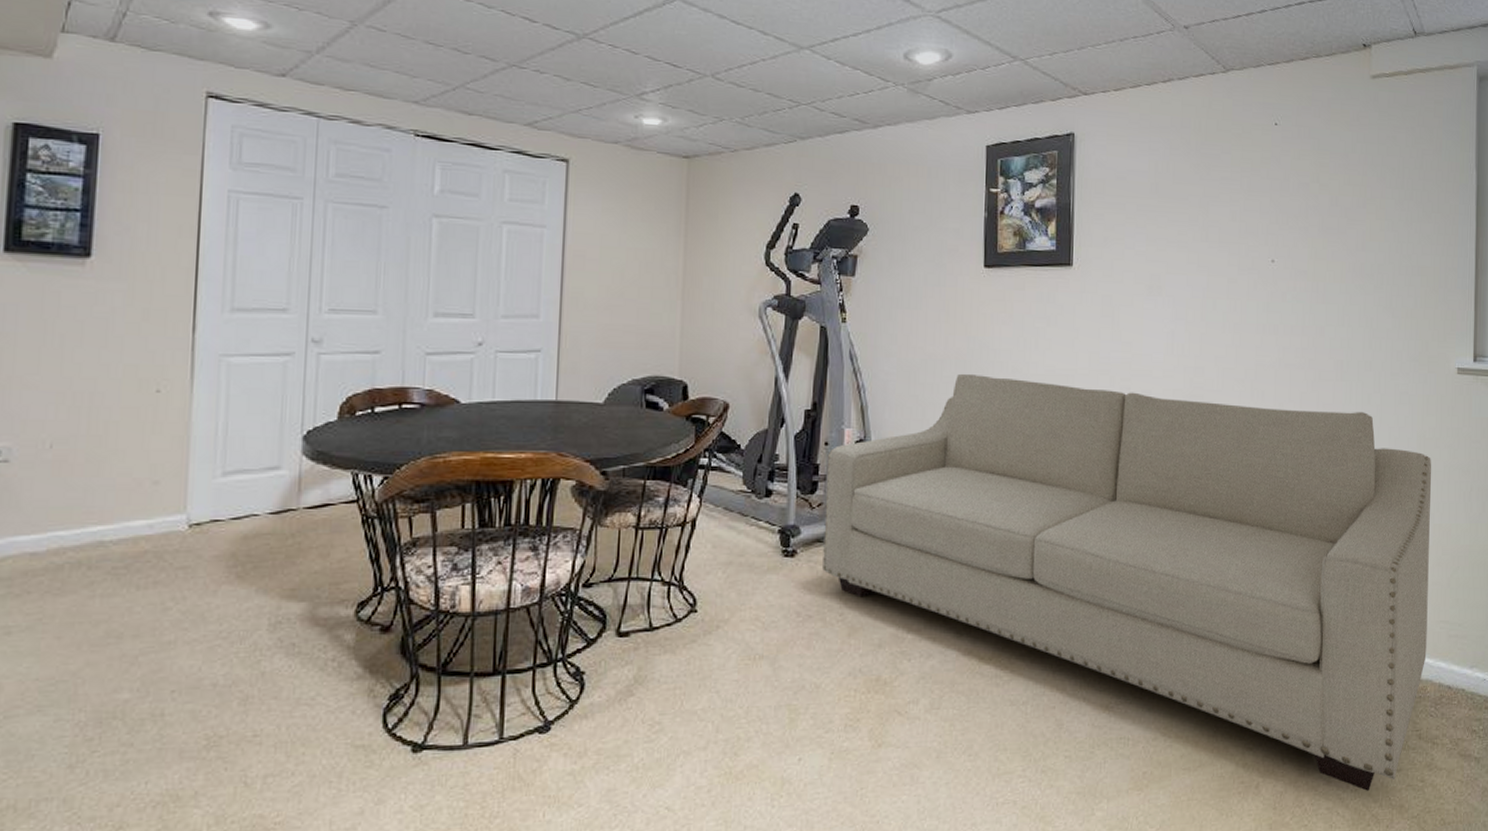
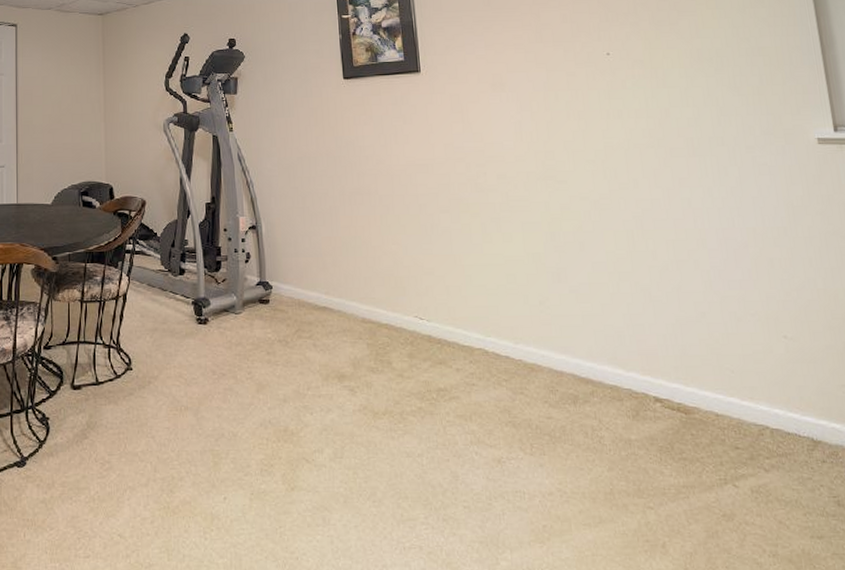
sofa: present [823,373,1432,791] -> none [227,167,832,557]

